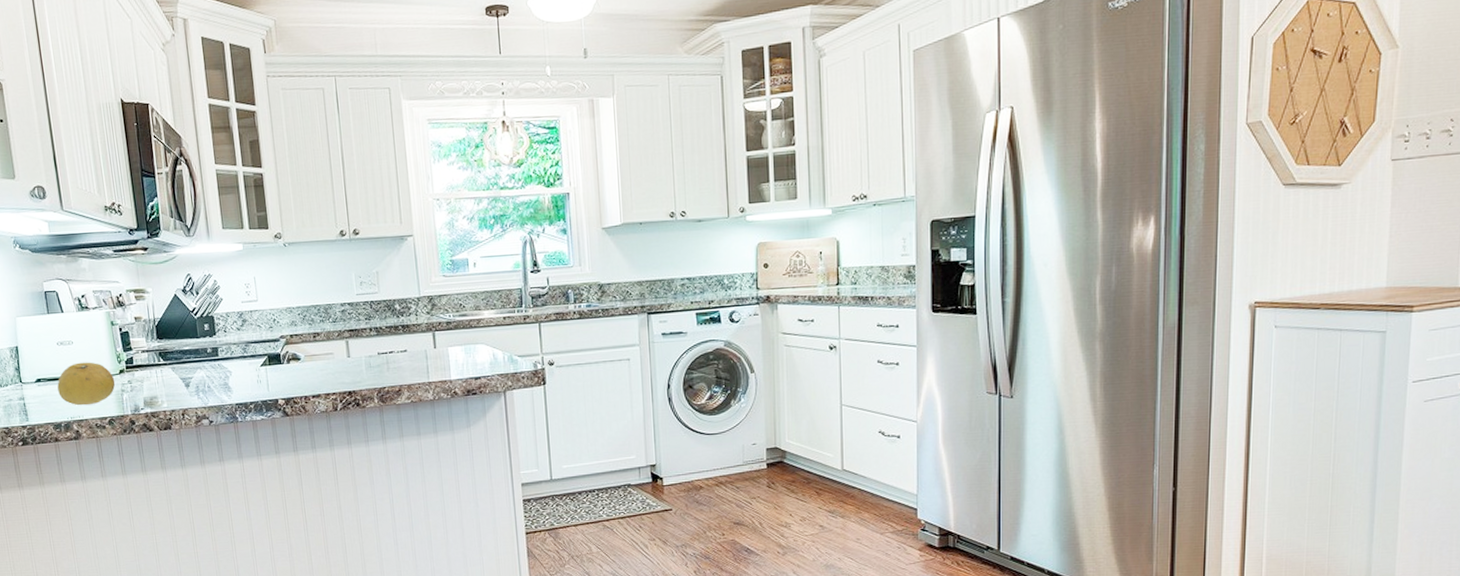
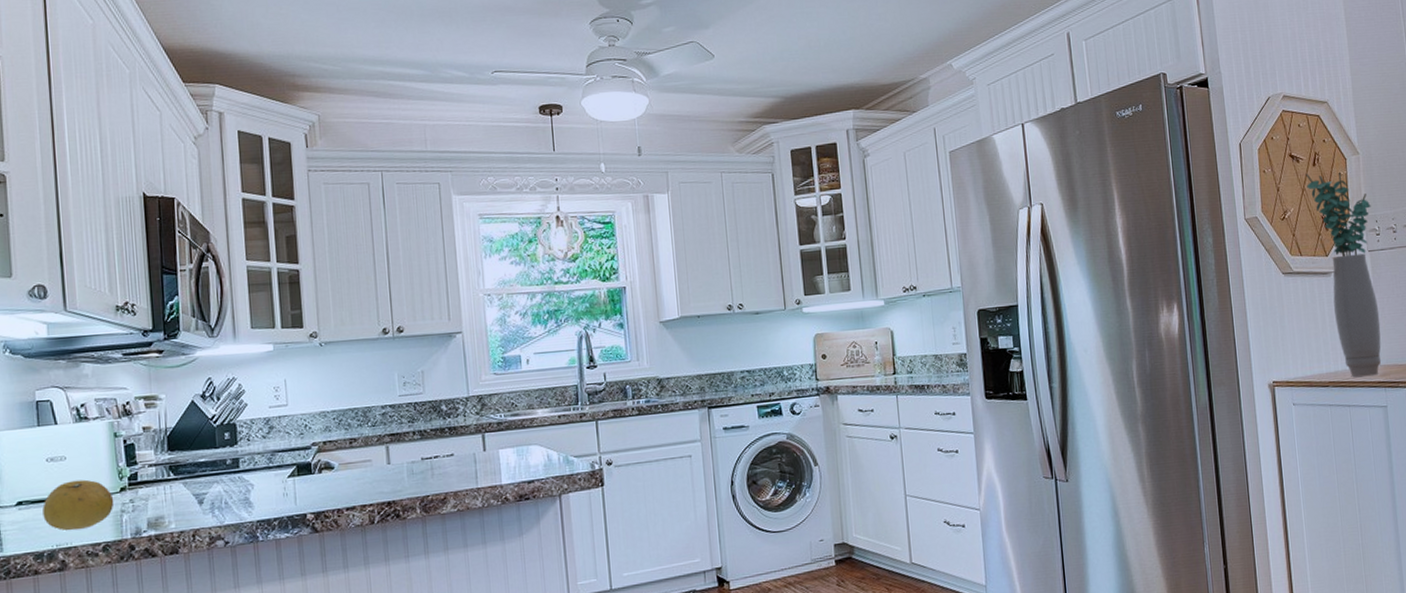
vase: none [1327,70,1404,300] -> present [1305,173,1382,377]

